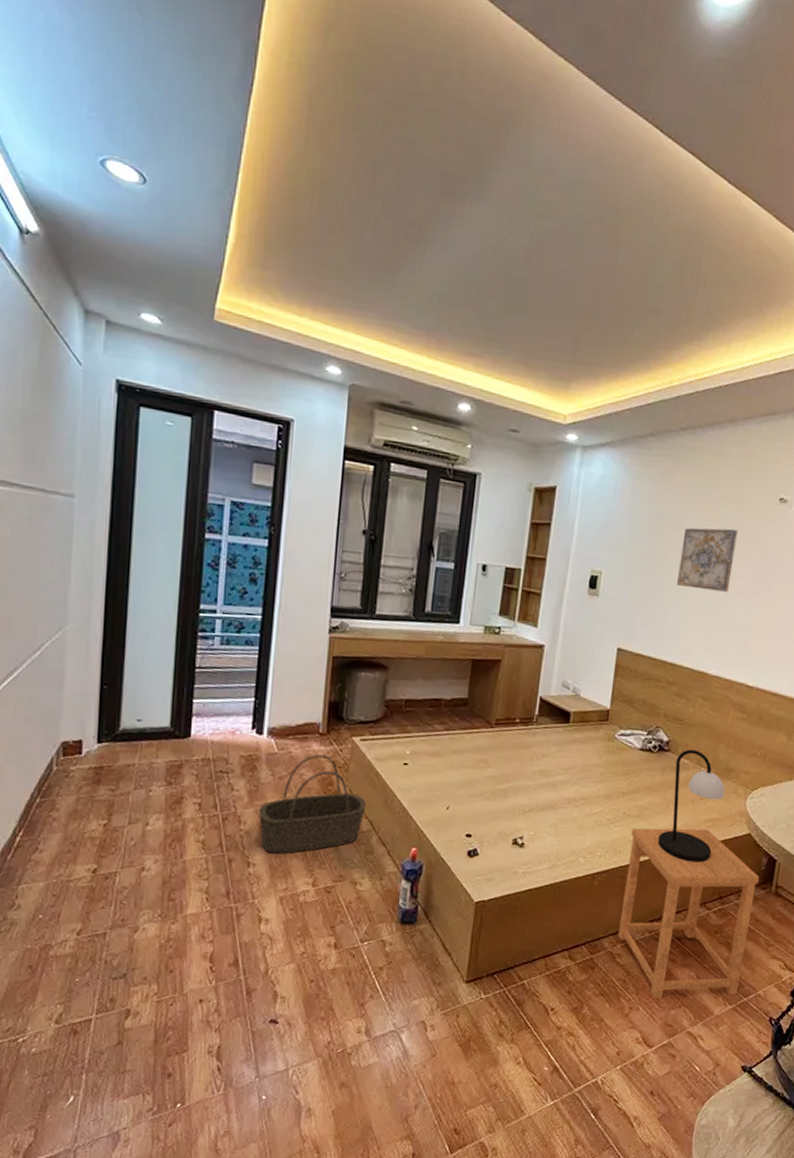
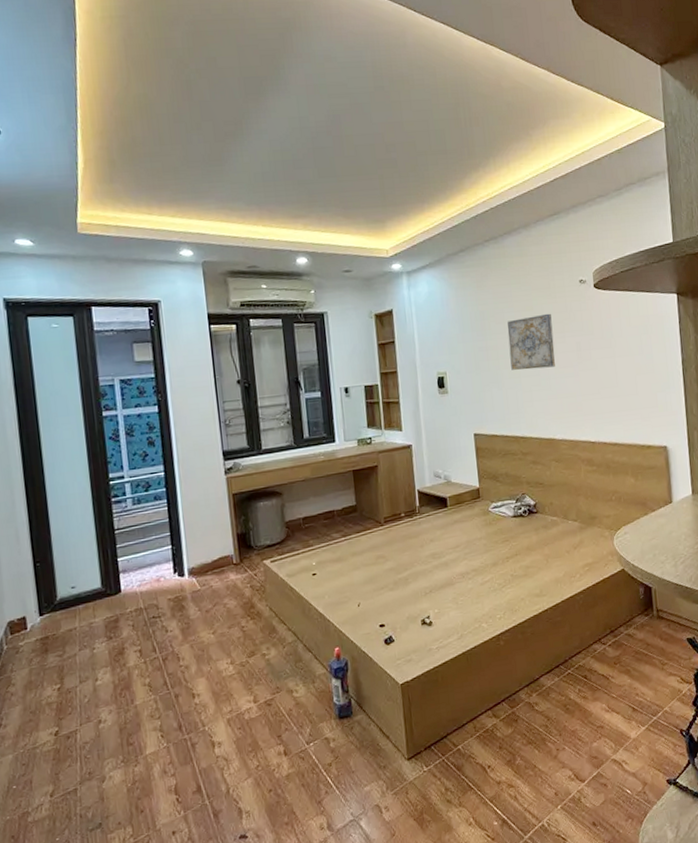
basket: present [258,755,367,854] -> none [193,582,288,682]
side table: present [618,827,760,999] -> none [522,574,647,736]
table lamp: present [657,749,725,863] -> none [545,506,595,606]

